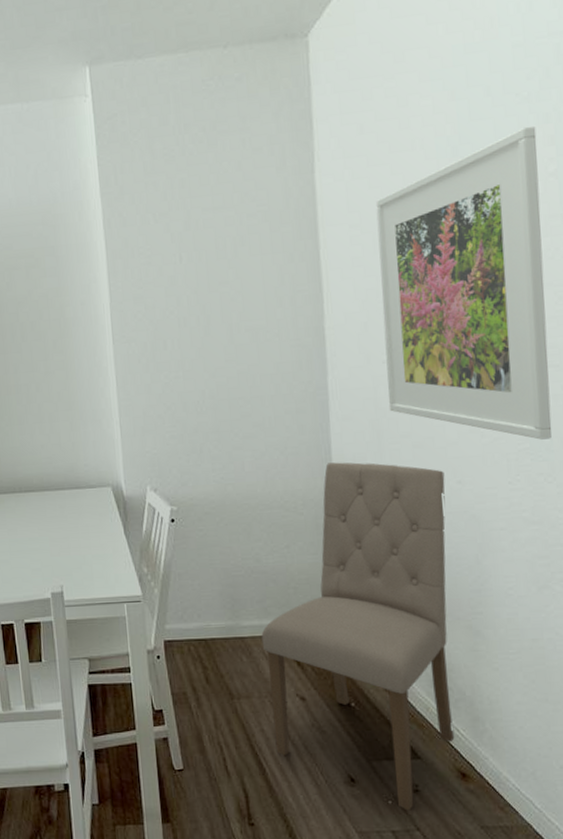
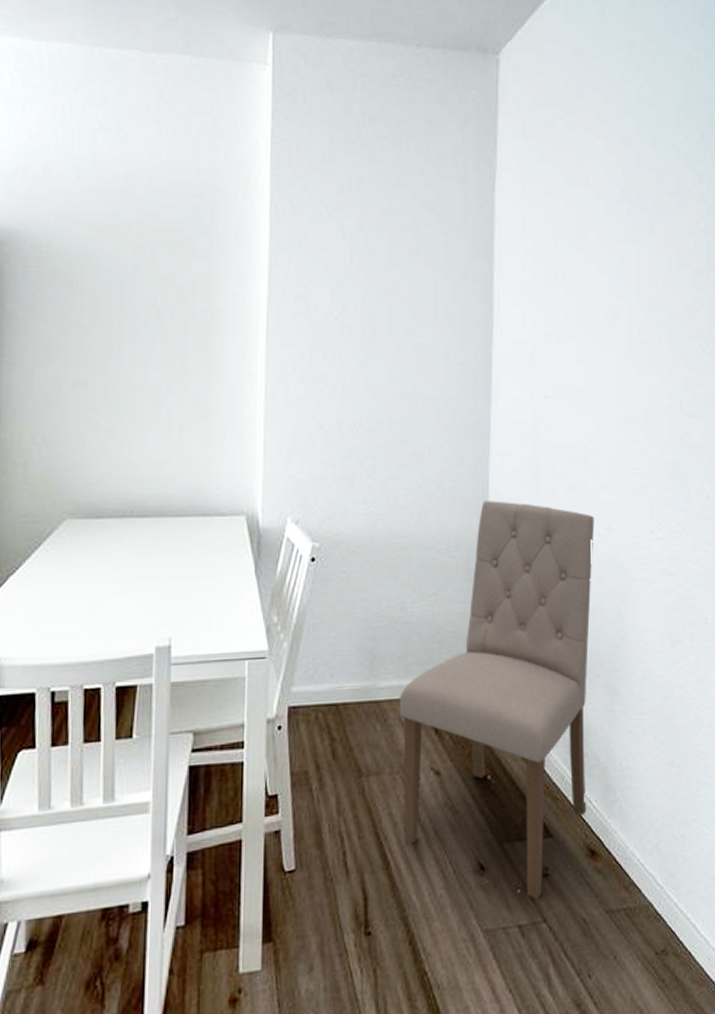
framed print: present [375,125,552,440] -> none [547,182,692,489]

